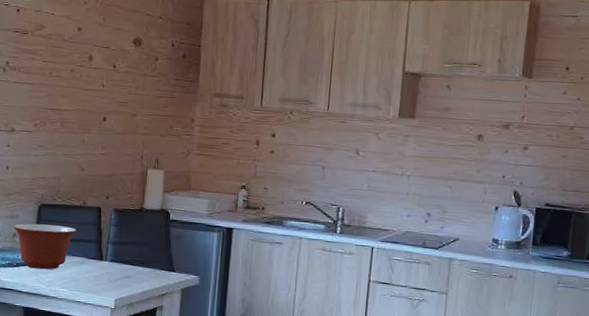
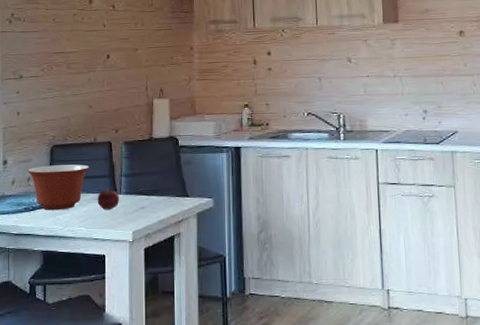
fruit: none [82,254,105,276] -> present [97,188,120,210]

